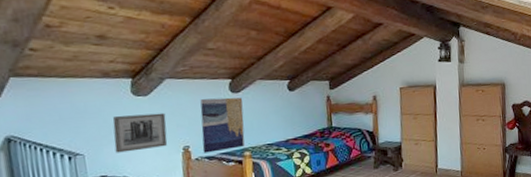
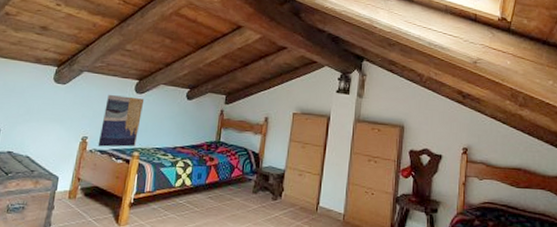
wall art: present [112,112,168,153] -> none [26,98,76,134]

